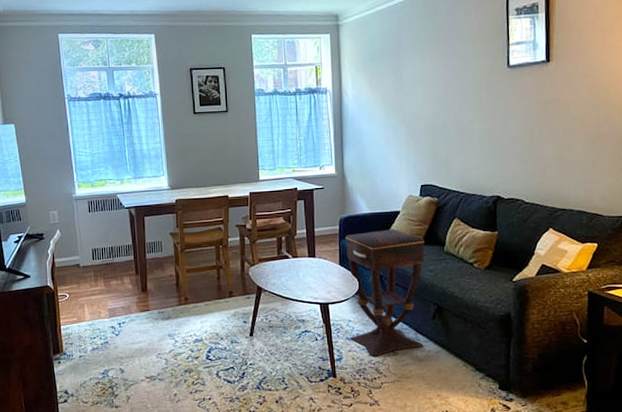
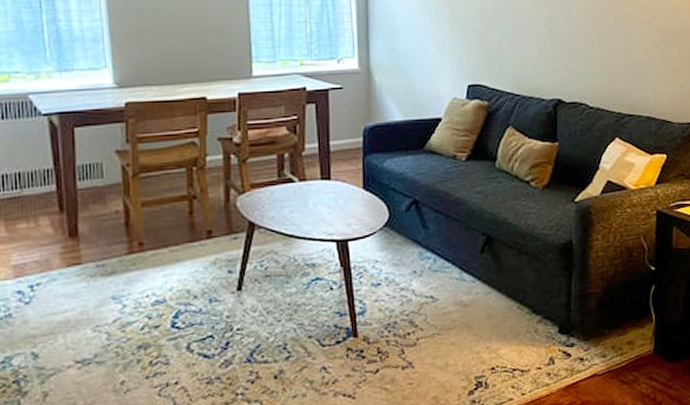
side table: present [345,229,425,357] -> none [371,140,472,306]

